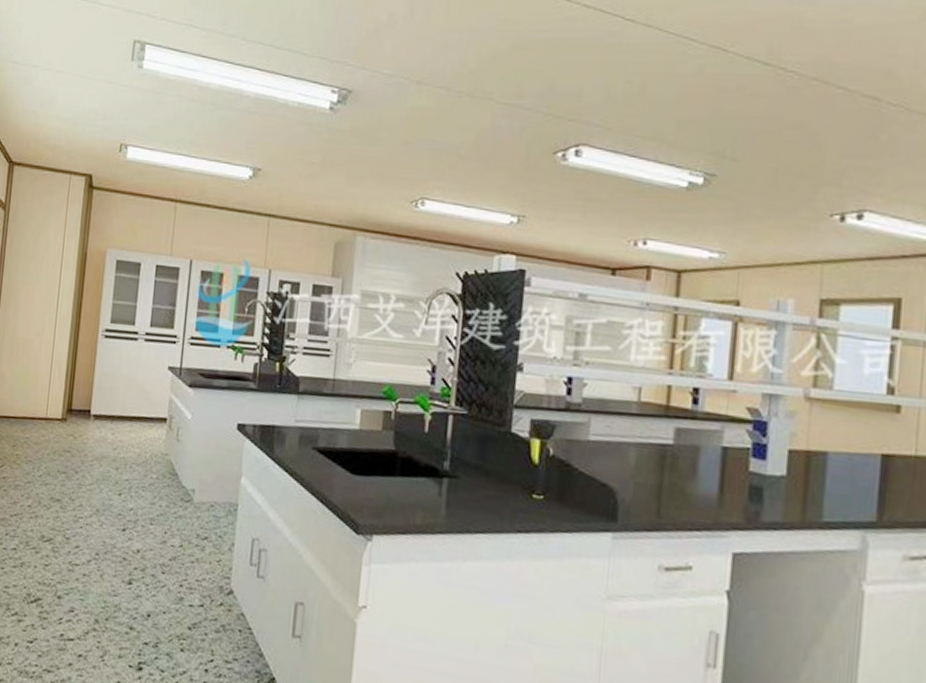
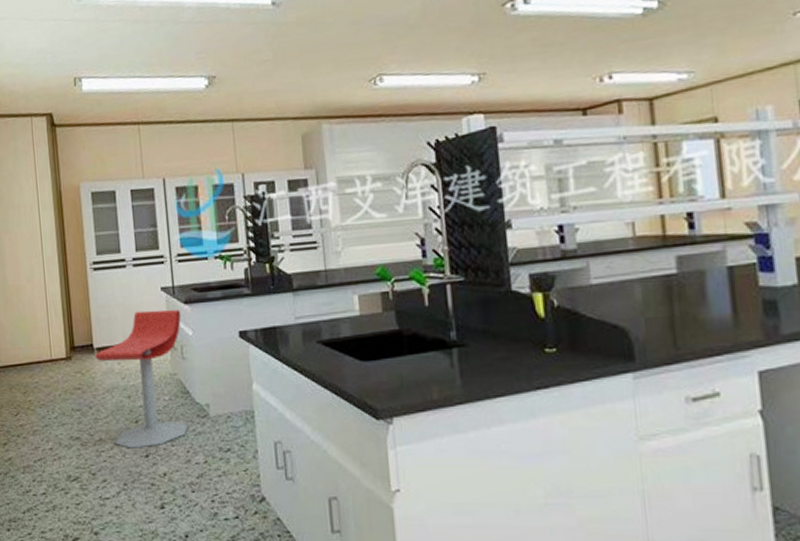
stool: none [90,385,183,522] -> present [95,309,189,449]

